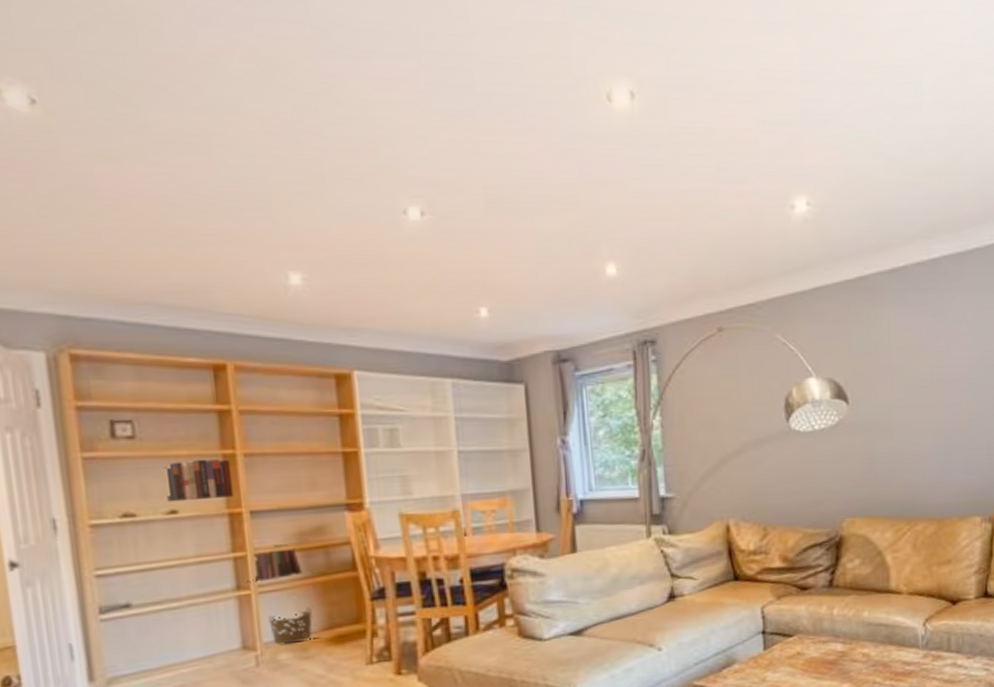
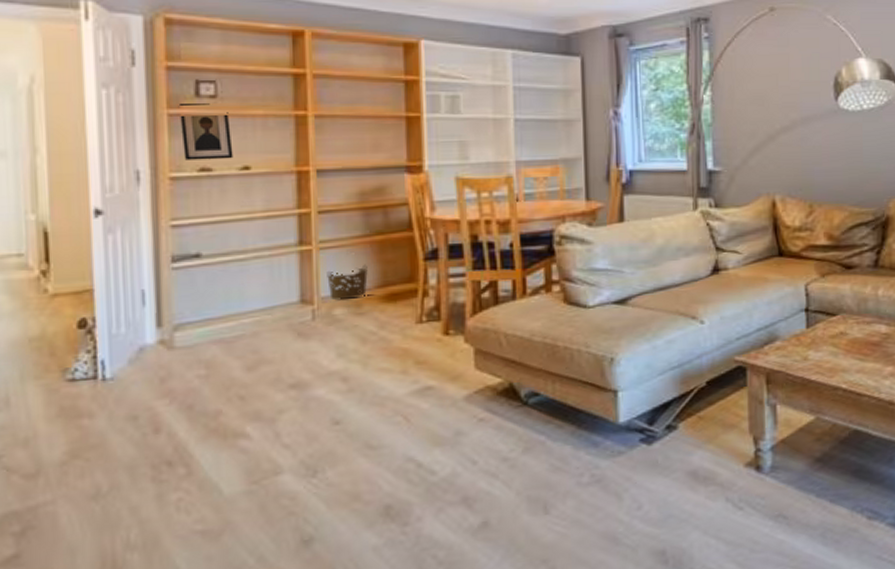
picture frame: none [92,445,158,506] -> present [178,102,233,160]
books: present [163,459,234,502] -> none [240,119,303,159]
books: present [252,544,303,582] -> none [314,202,361,238]

